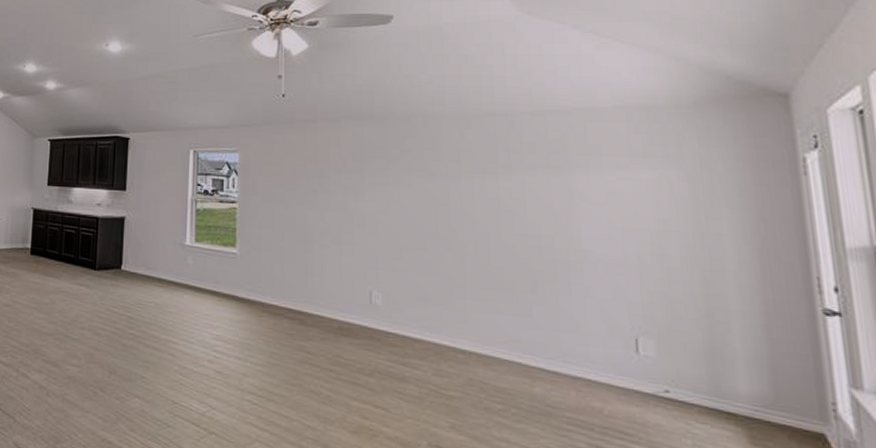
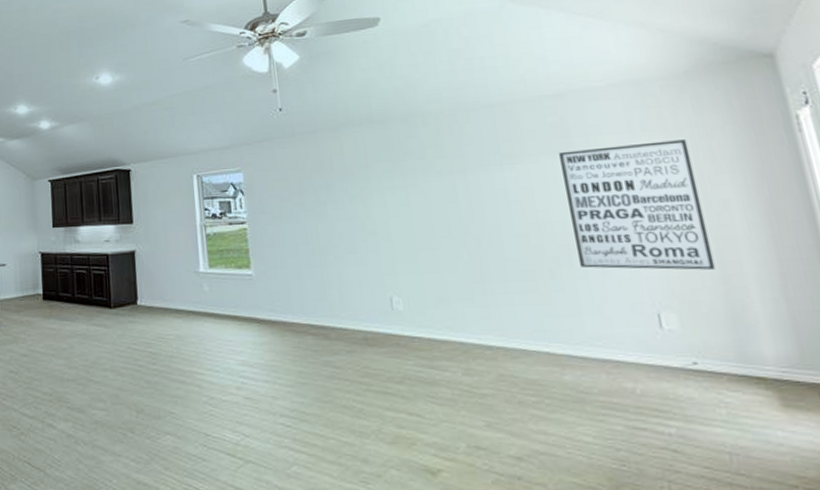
wall art: none [557,168,700,302] -> present [559,139,716,270]

